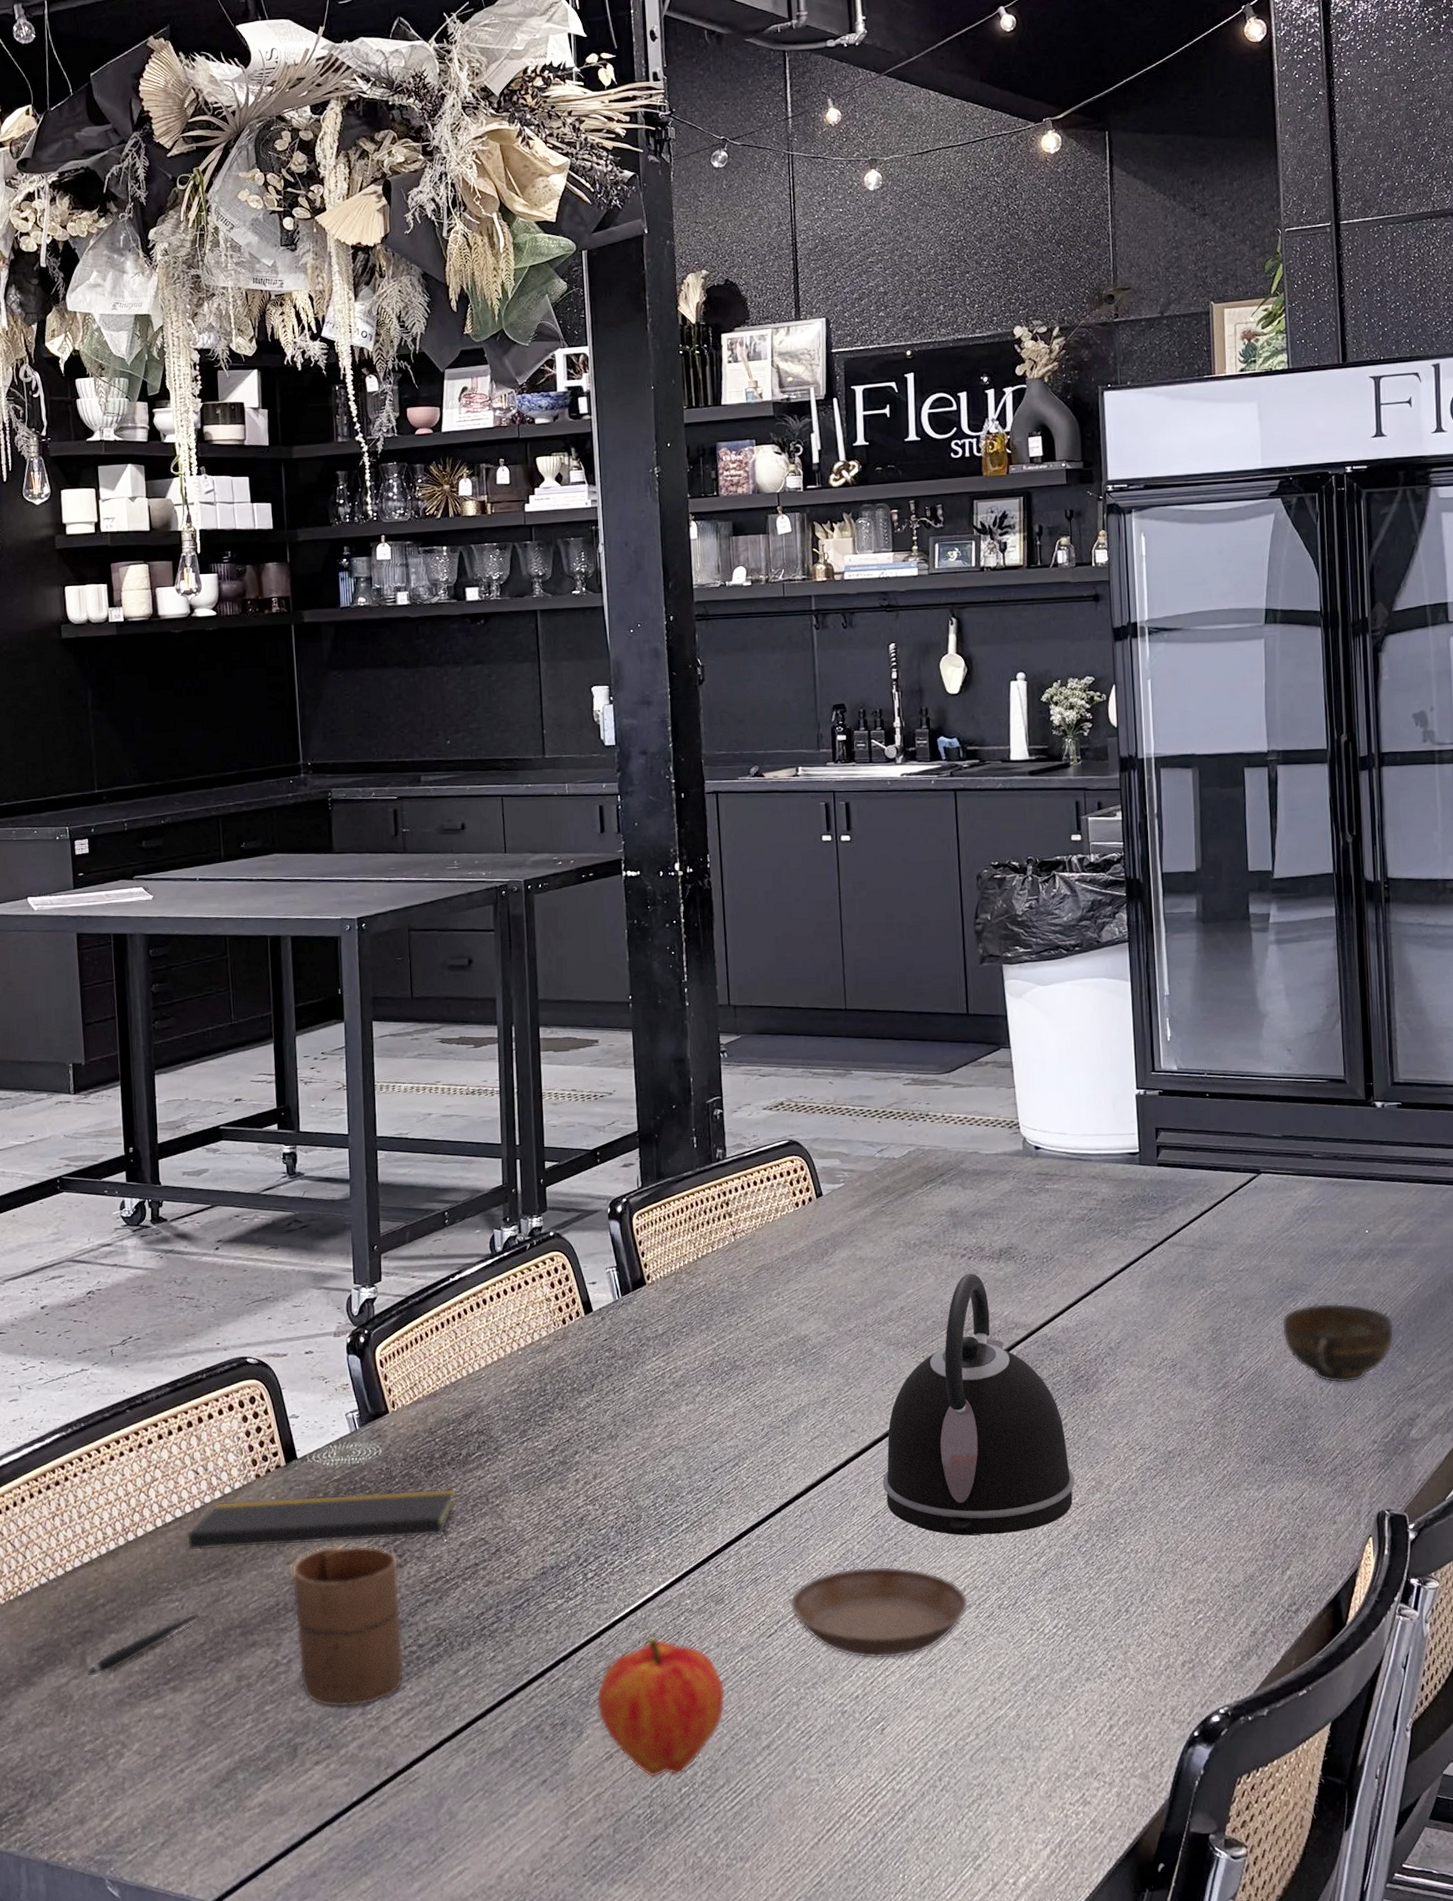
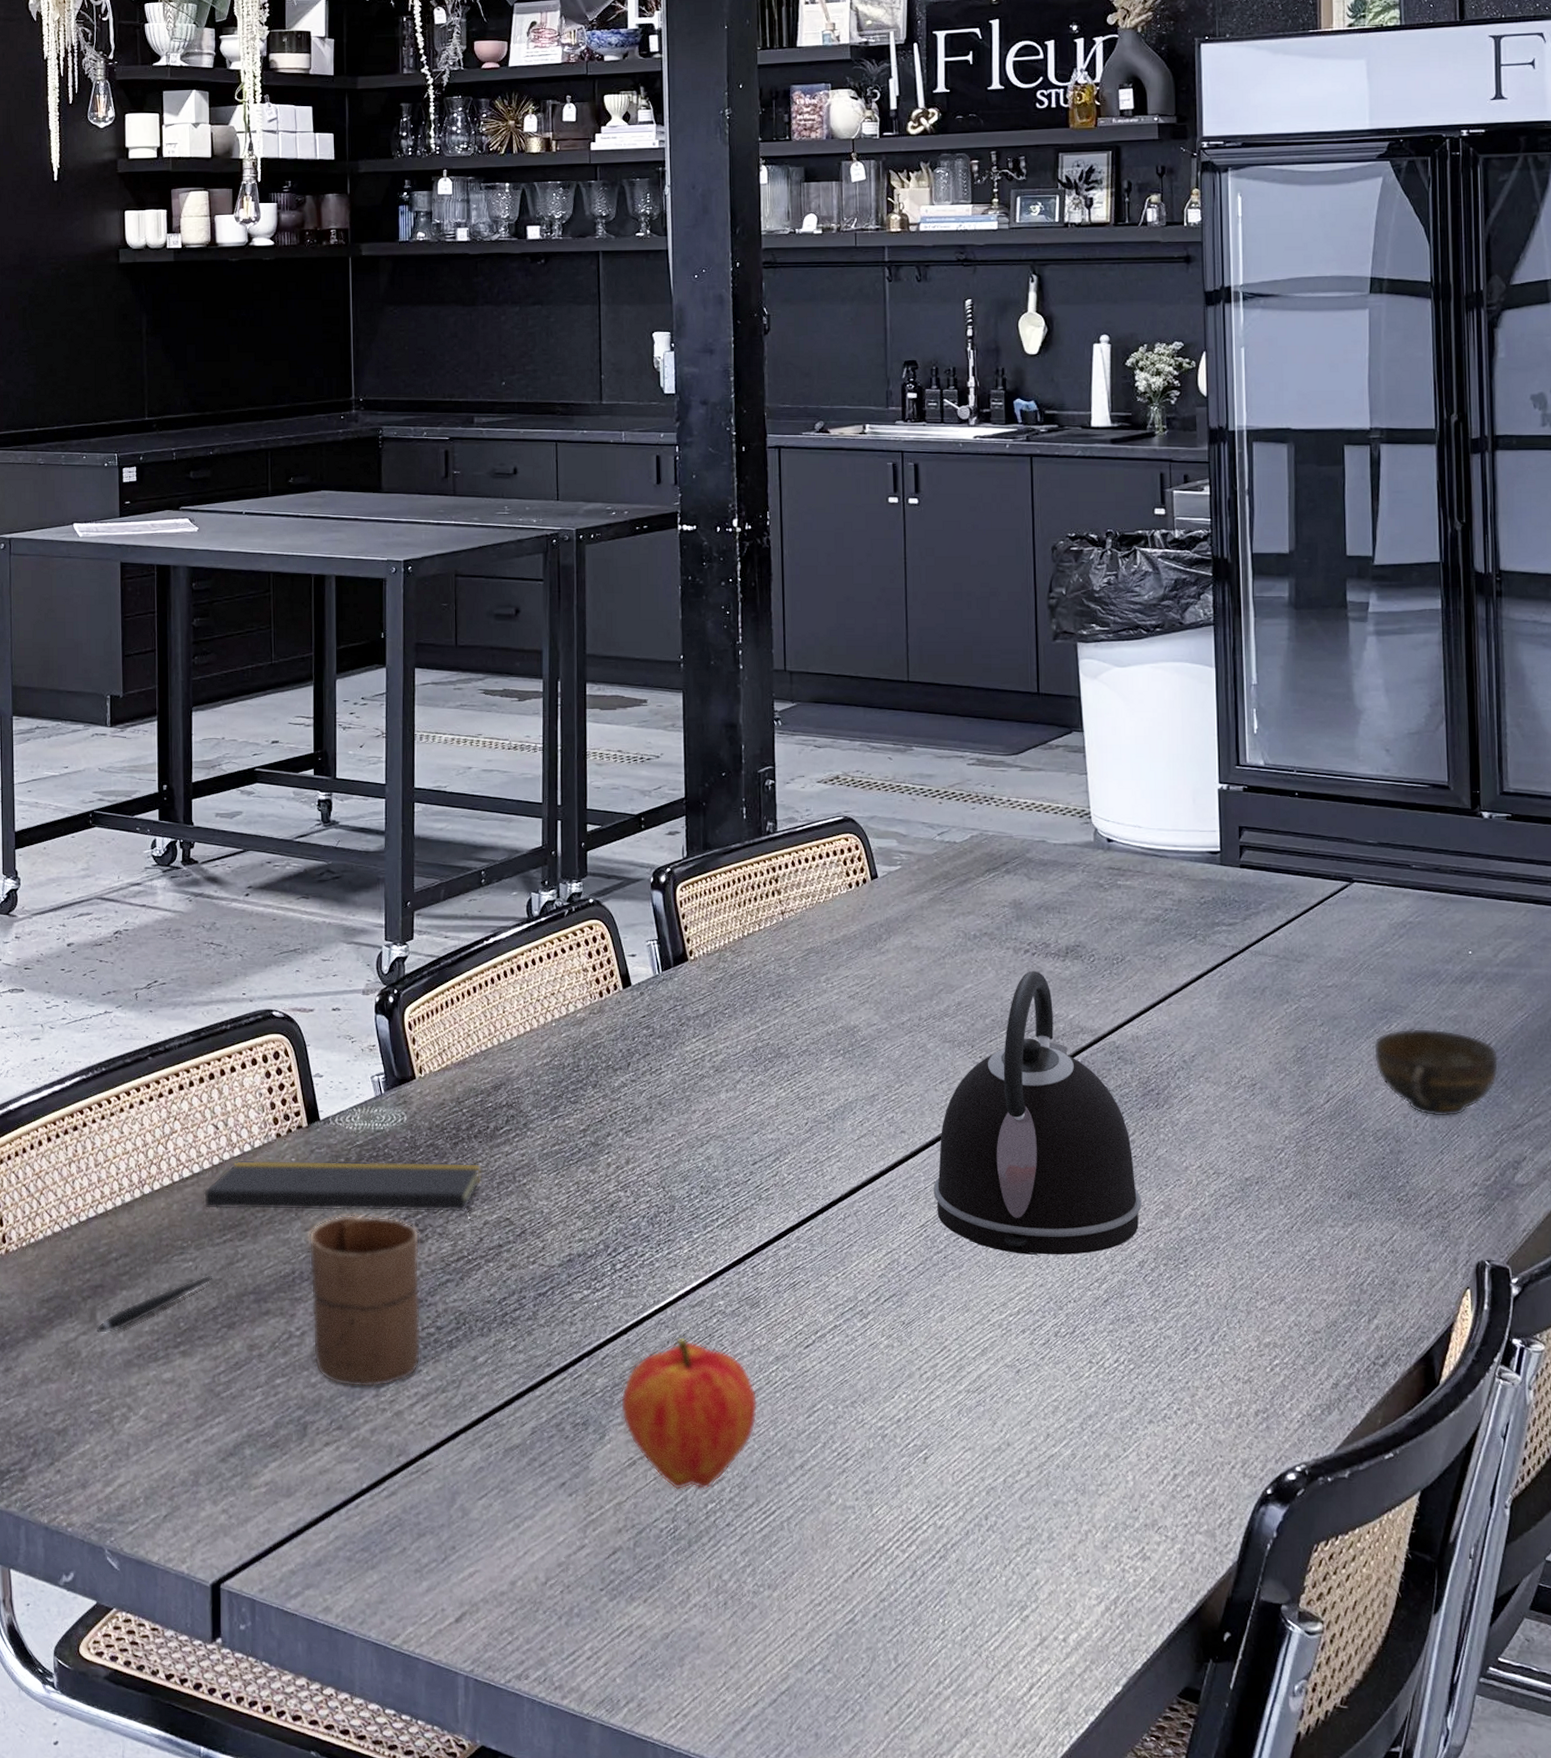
saucer: present [789,1566,969,1660] -> none [829,1279,1023,1382]

